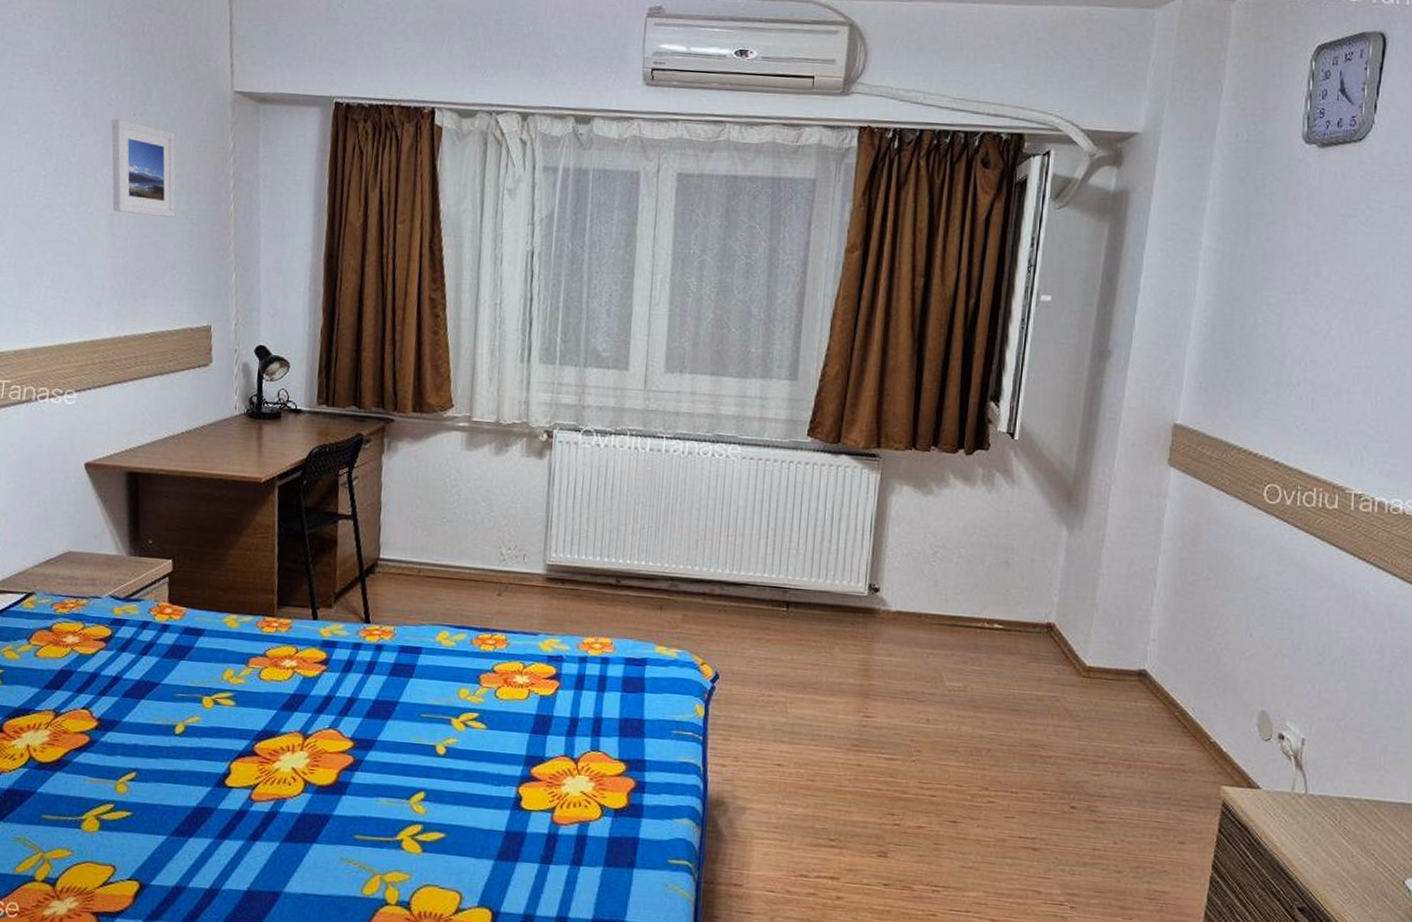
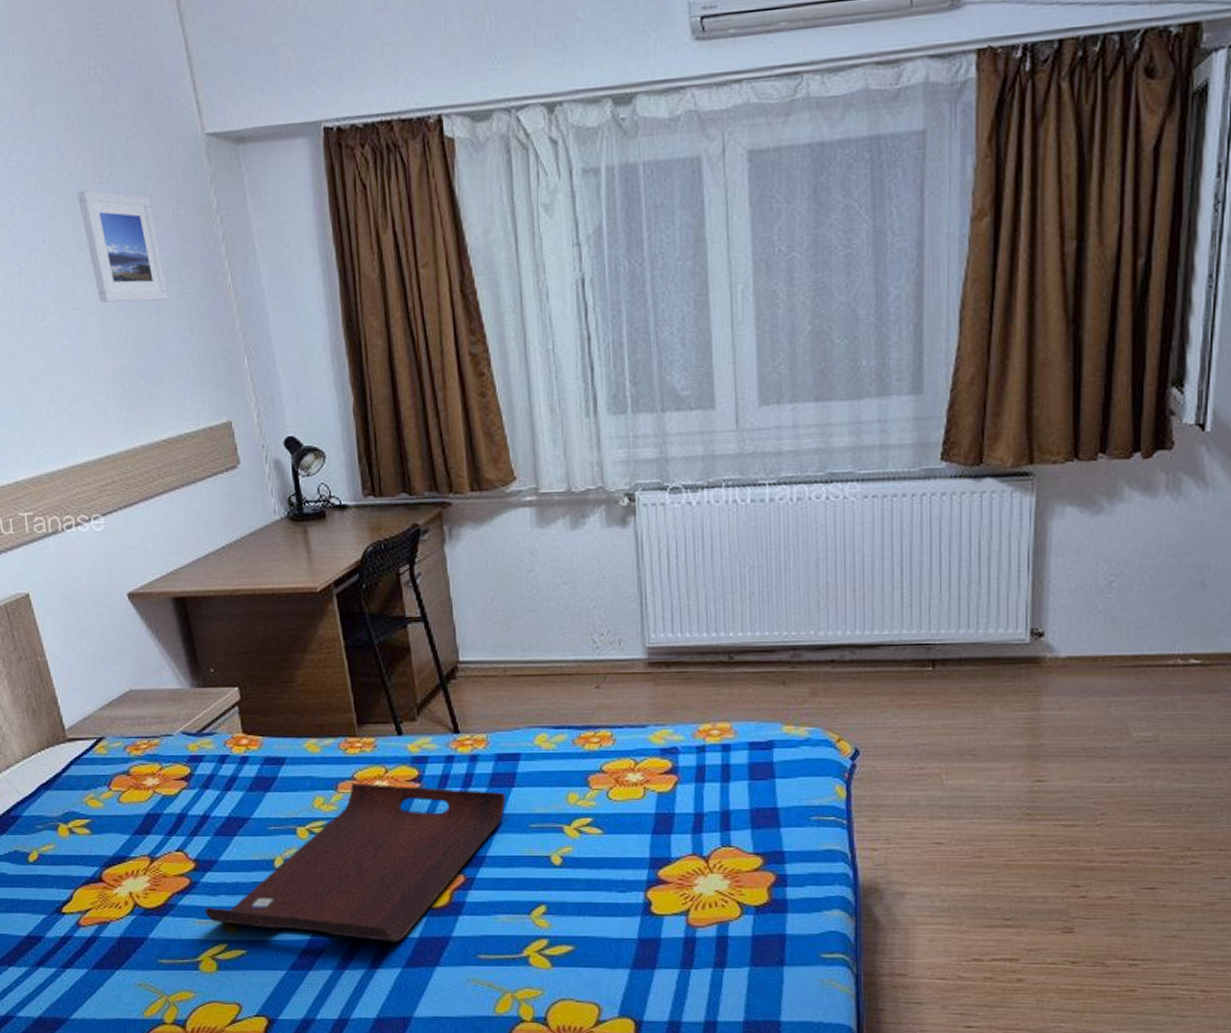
serving tray: none [98,660,403,816] -> present [205,783,506,942]

